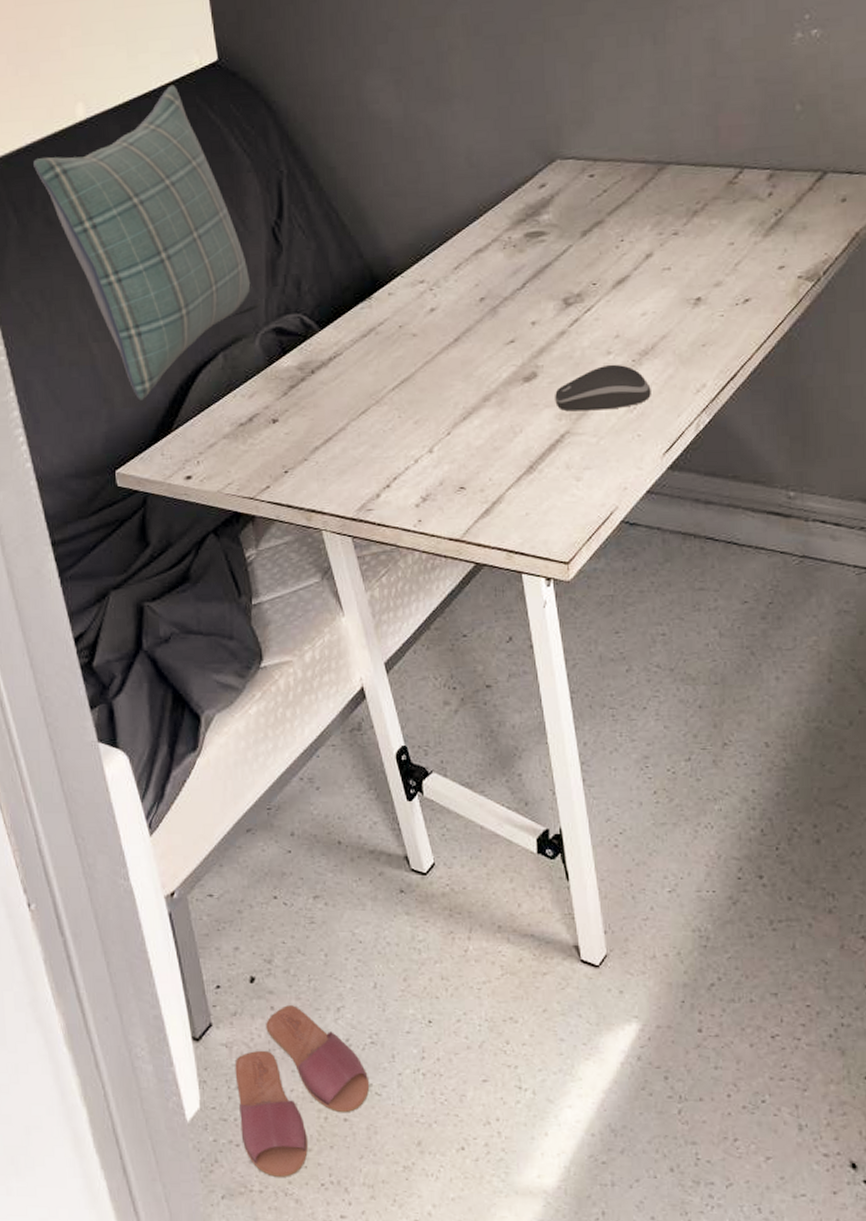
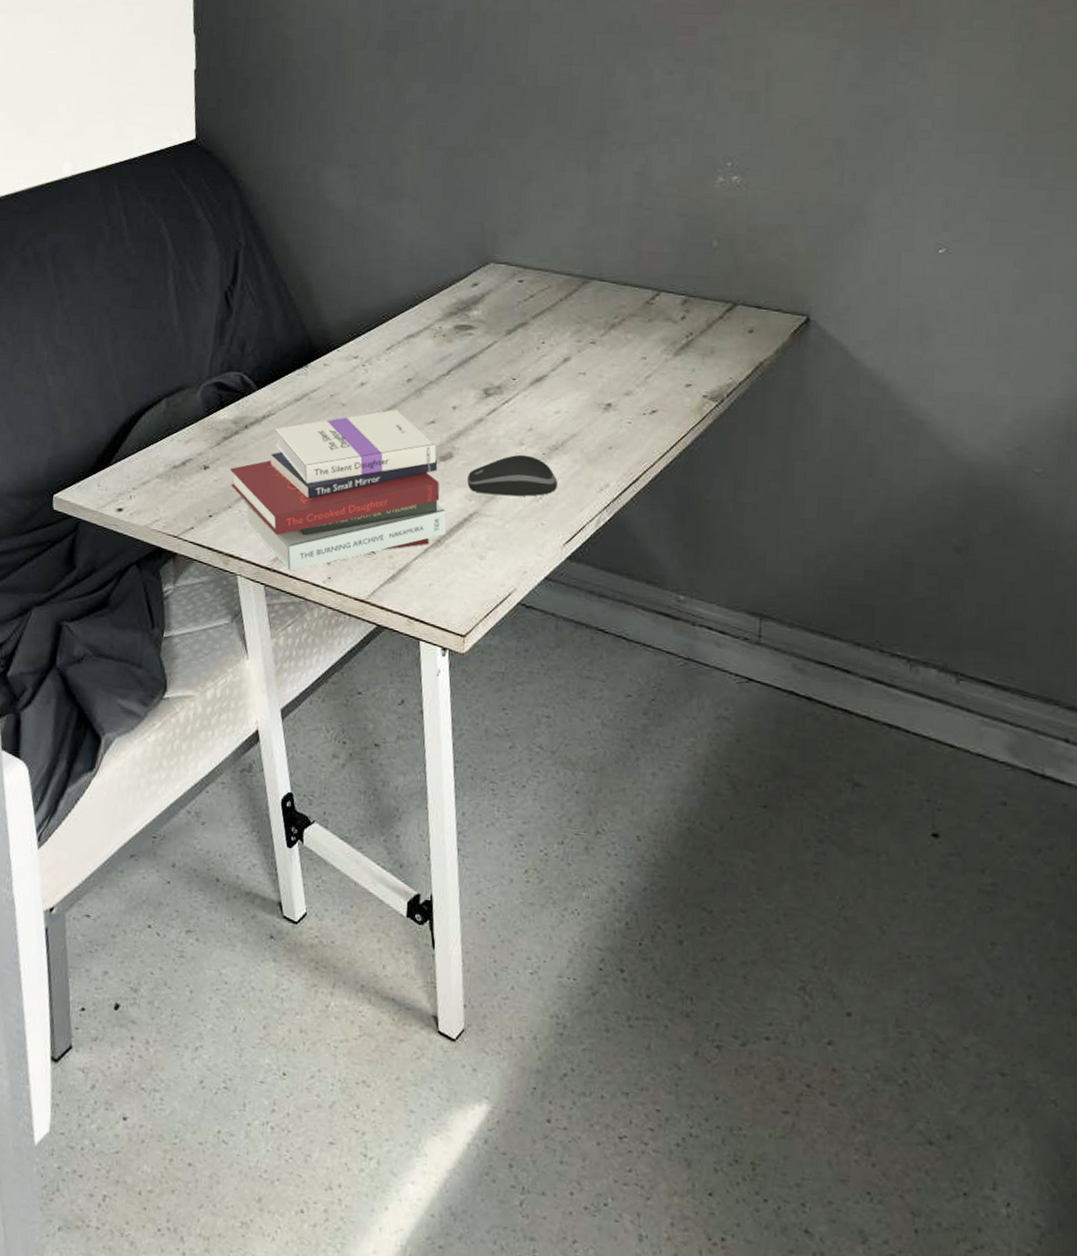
pillow: present [33,84,260,401] -> none [18,155,206,433]
slippers: present [235,1005,370,1177] -> none [86,1038,218,1217]
books: none [301,333,538,519] -> present [230,409,447,571]

